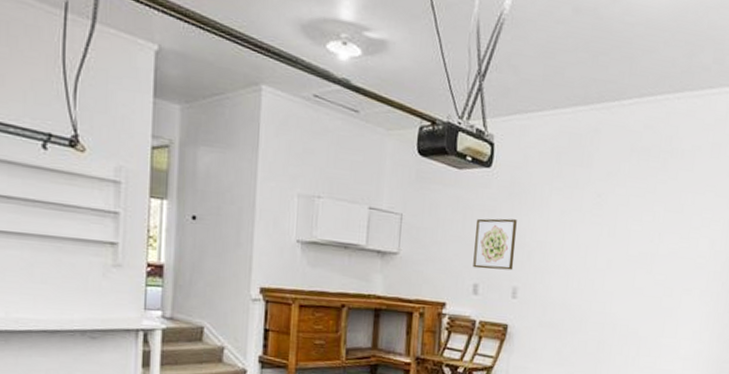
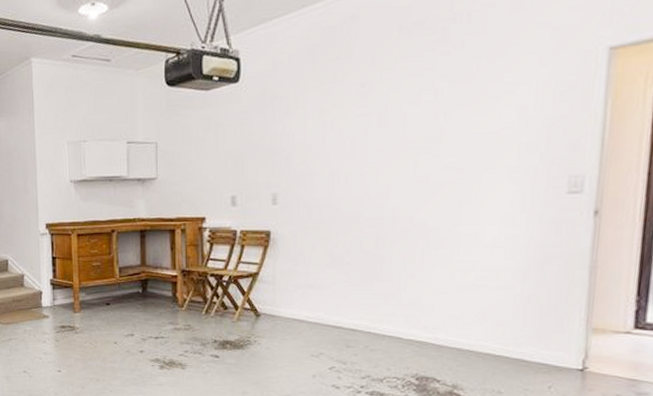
wall art: present [473,218,517,271] -> none [229,127,272,181]

